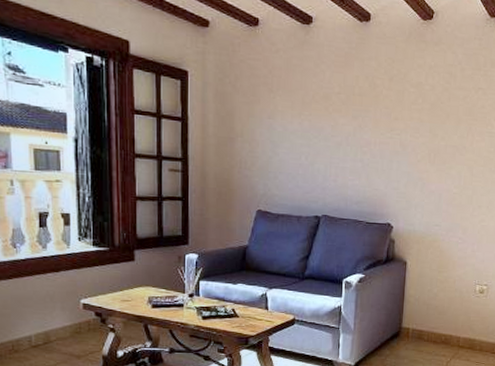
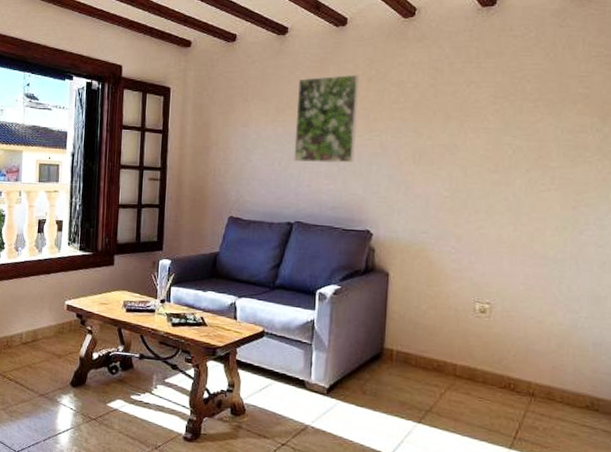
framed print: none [320,71,381,160] -> present [293,74,359,164]

